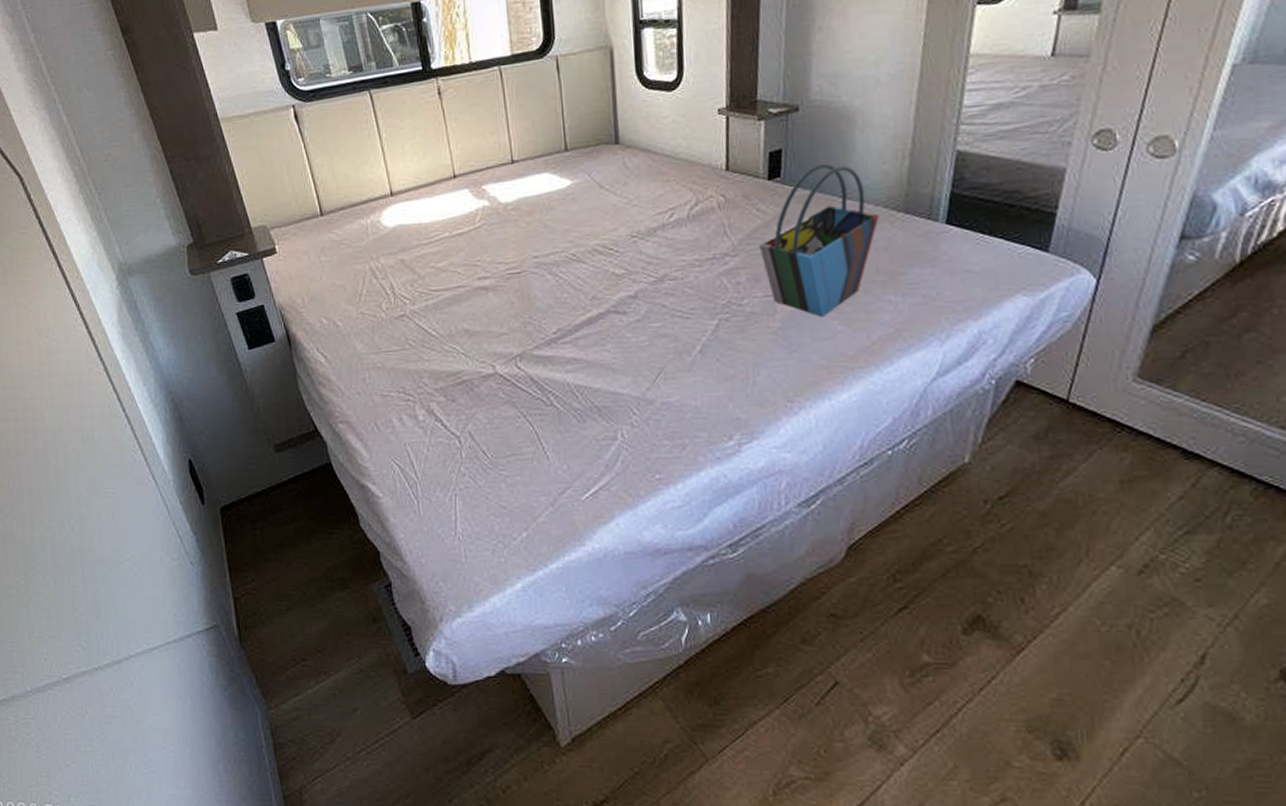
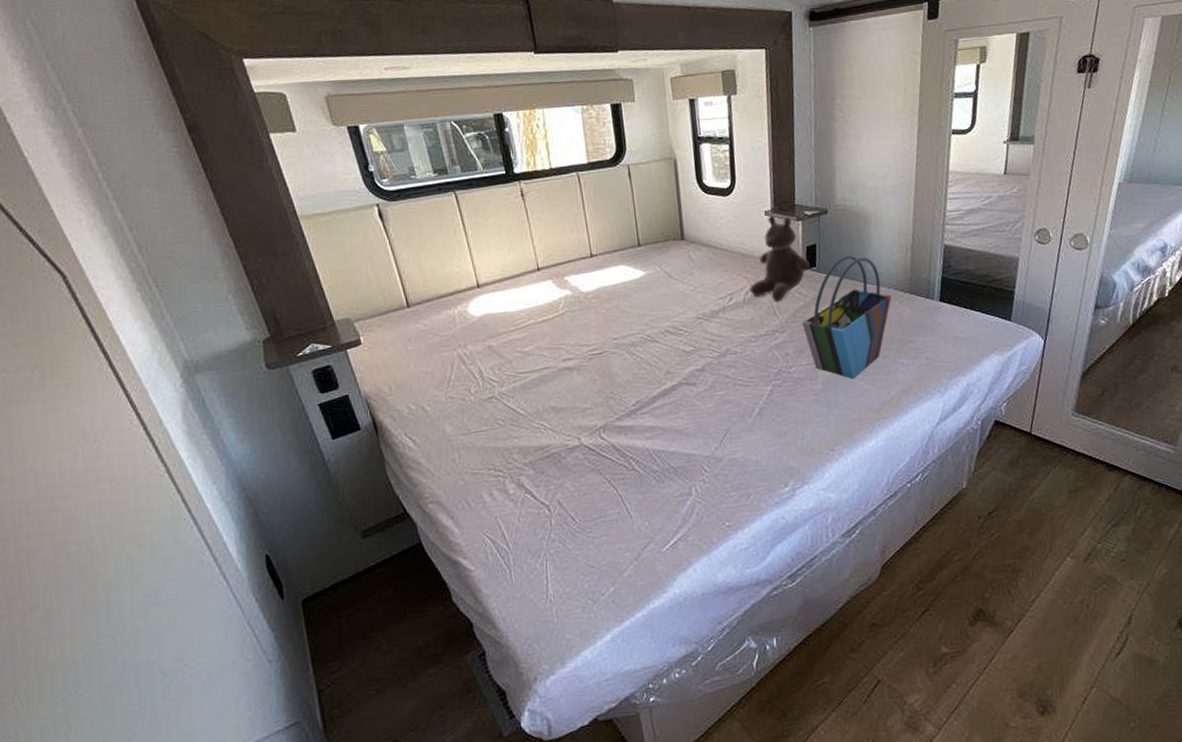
teddy bear: none [696,114,772,218] -> present [750,215,810,301]

